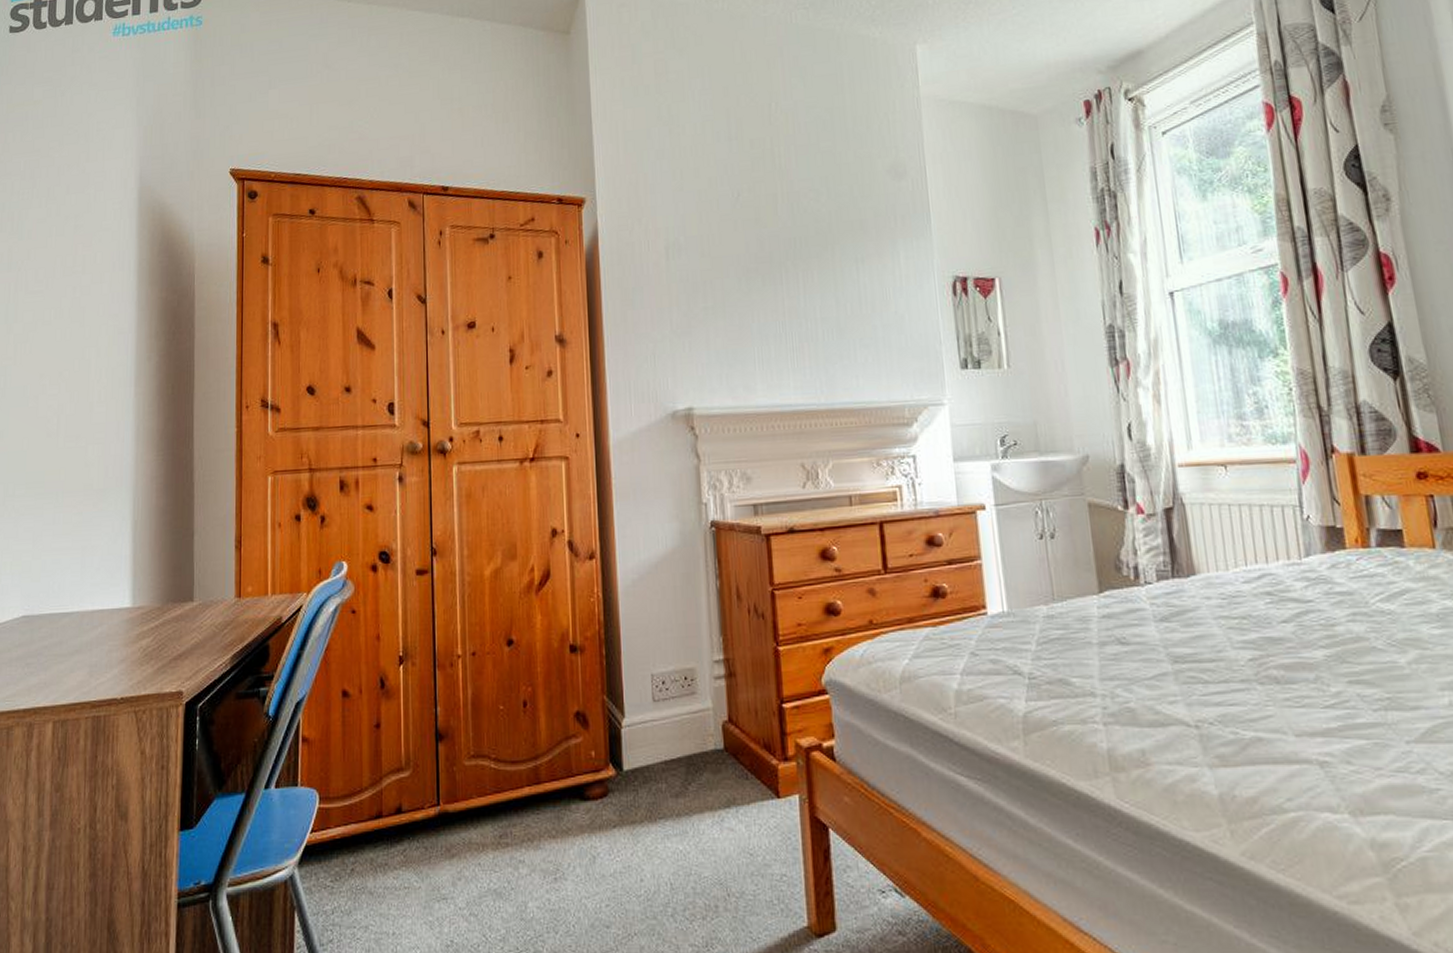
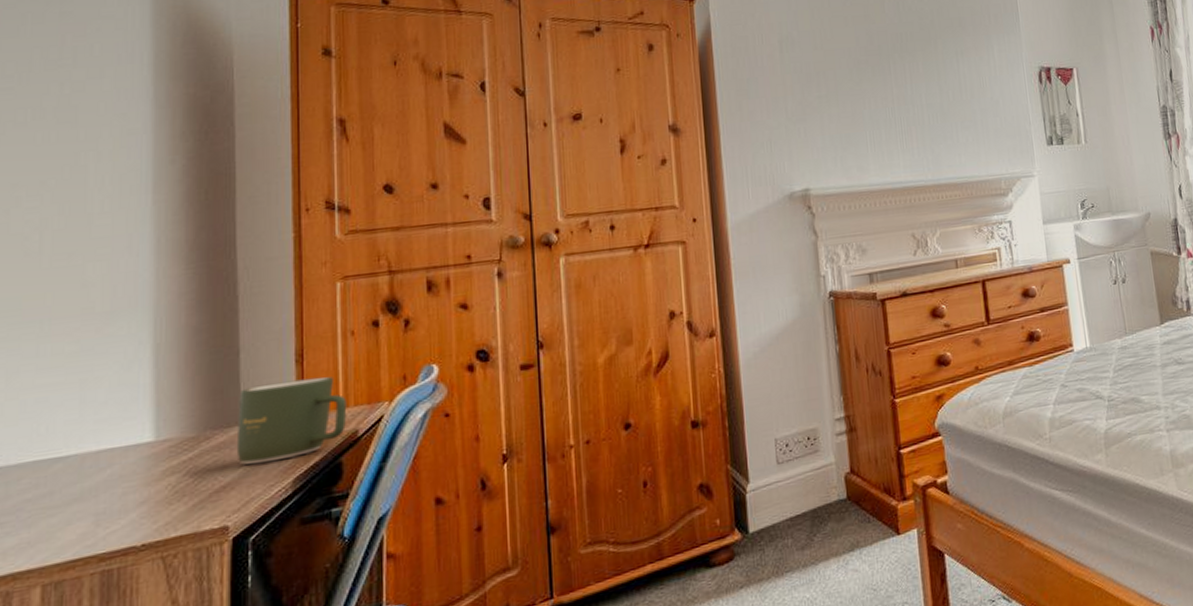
mug: none [189,563,274,638] -> present [236,376,347,465]

